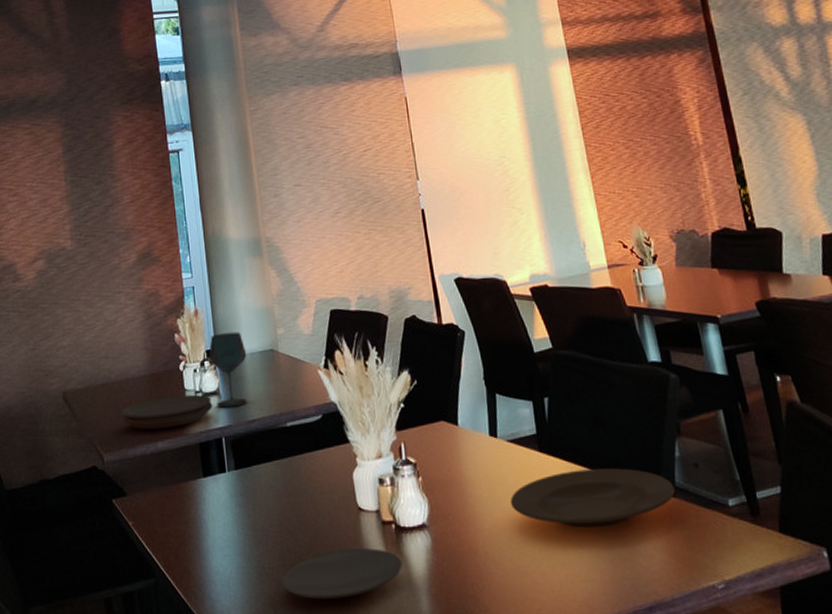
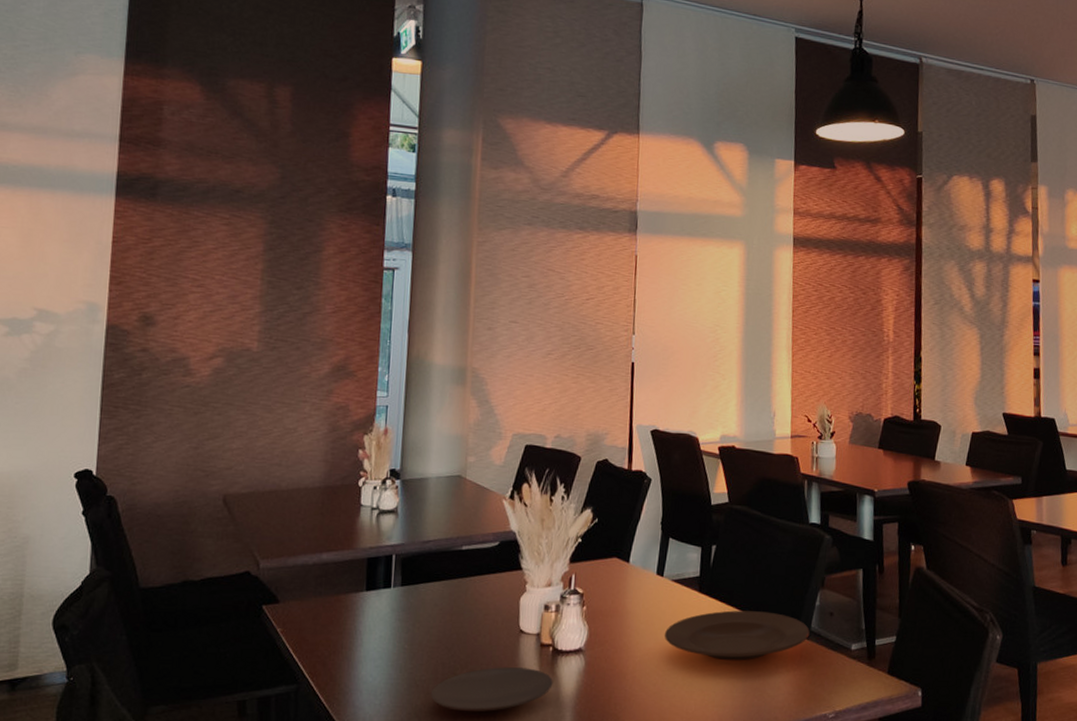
plate: present [120,394,213,430] -> none [286,510,388,541]
wine glass: present [209,332,247,408] -> none [392,454,433,527]

